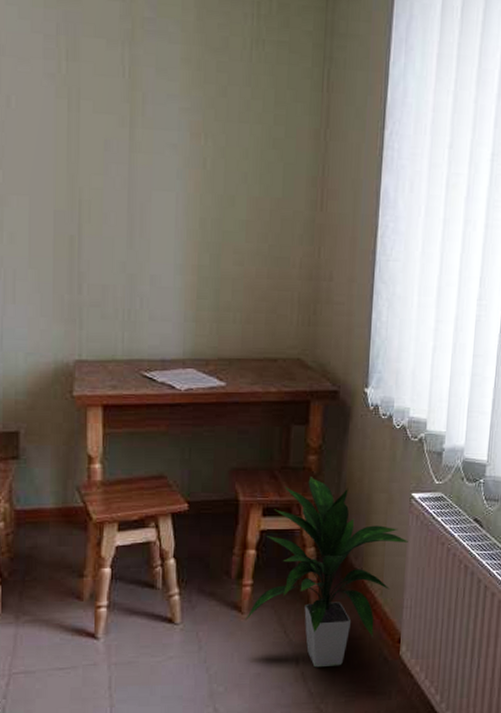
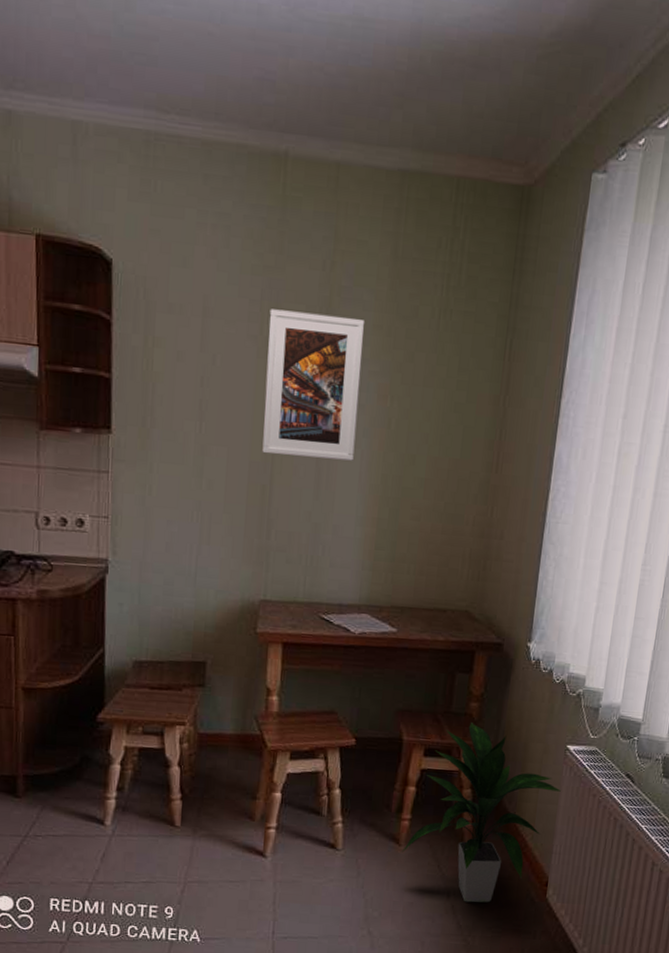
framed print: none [67,44,172,205] -> present [262,309,364,461]

